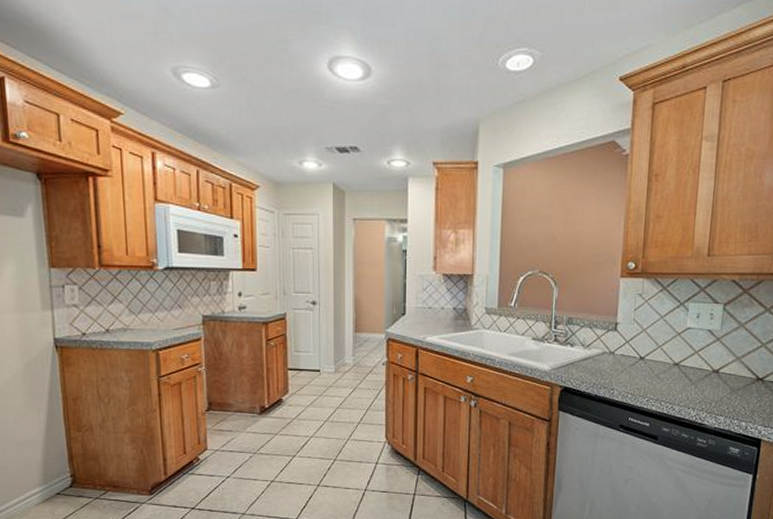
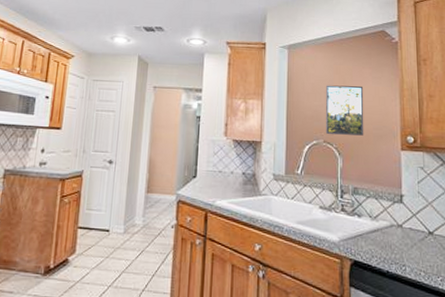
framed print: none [542,208,586,264] -> present [326,85,364,136]

